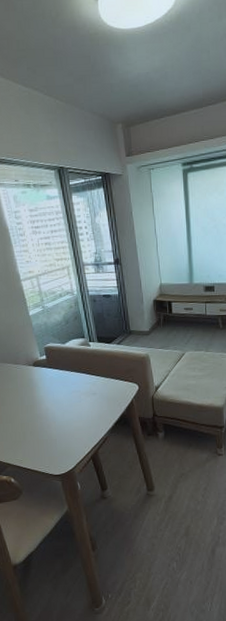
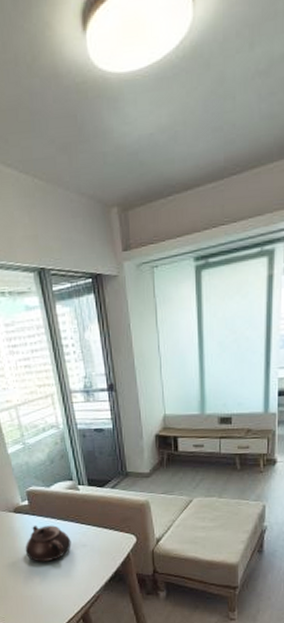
teapot: none [42,377,83,409] -> present [25,525,72,562]

